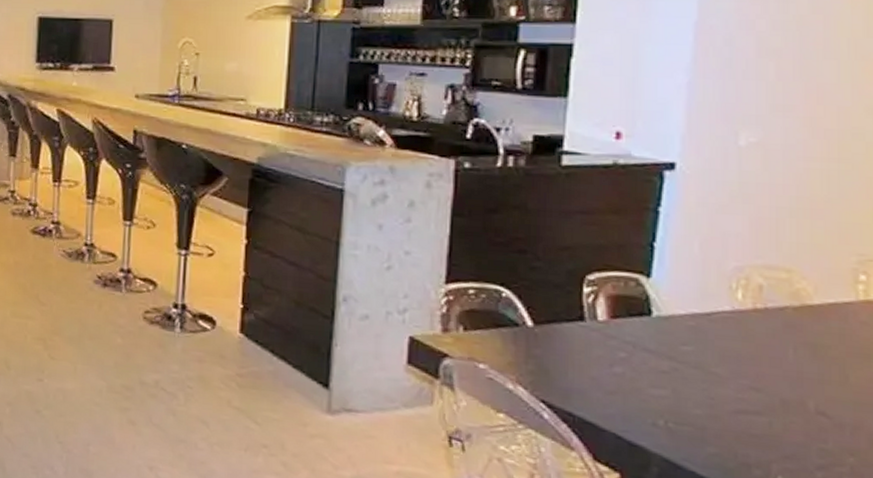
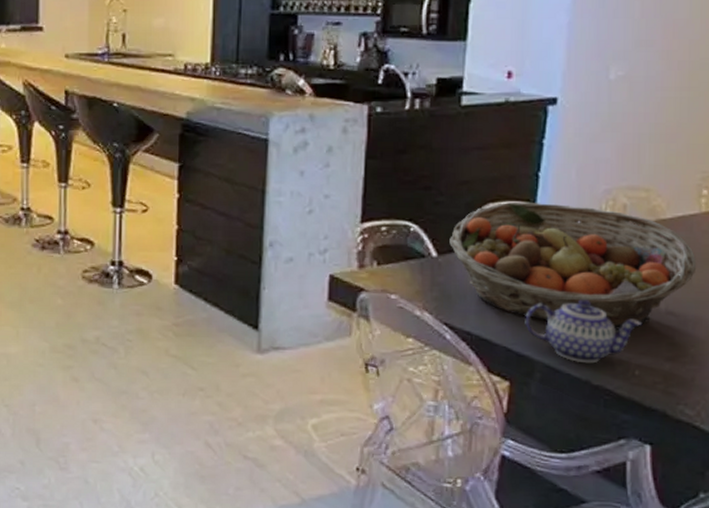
fruit basket: none [548,273,855,427] -> present [449,201,697,330]
teapot: none [638,387,786,463] -> present [525,299,643,364]

